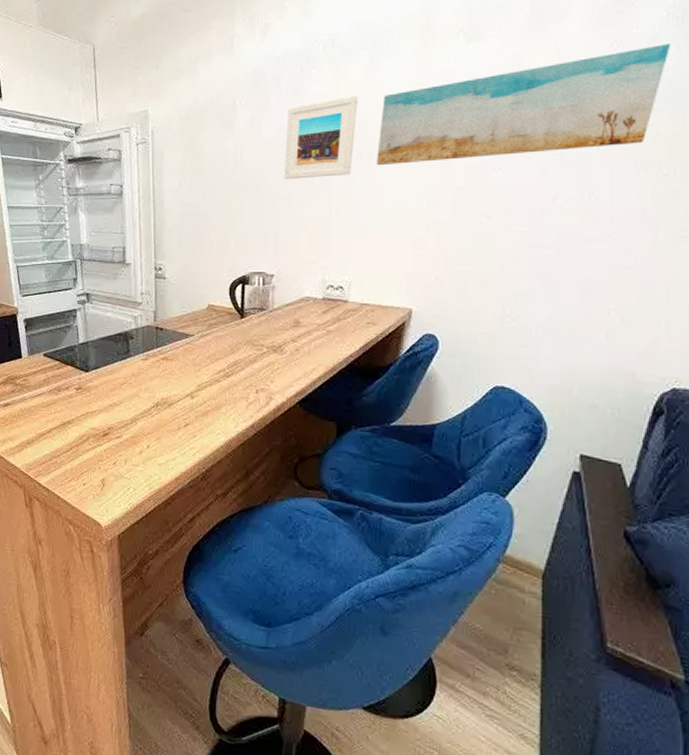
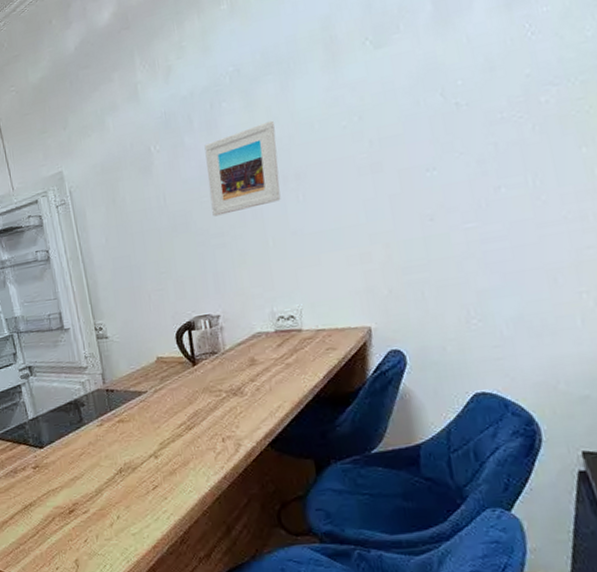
wall art: present [376,44,671,166] -> none [300,14,586,187]

